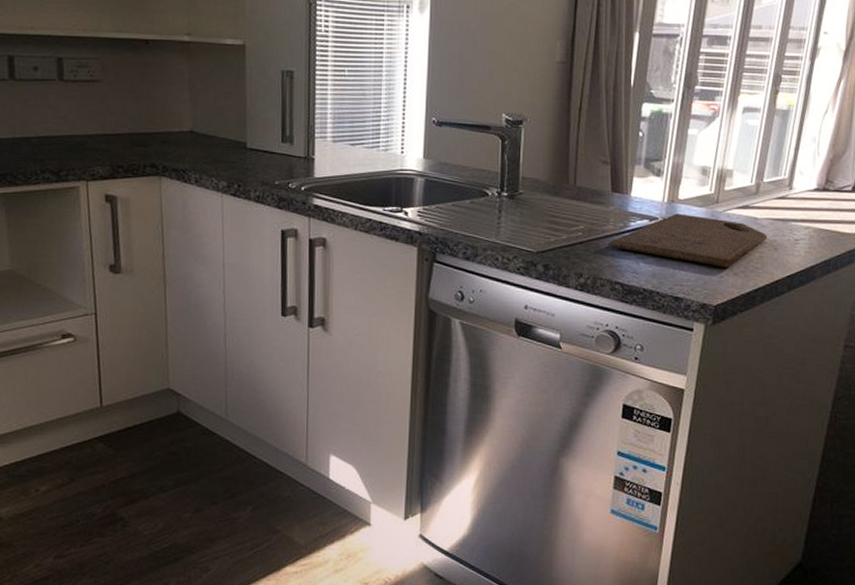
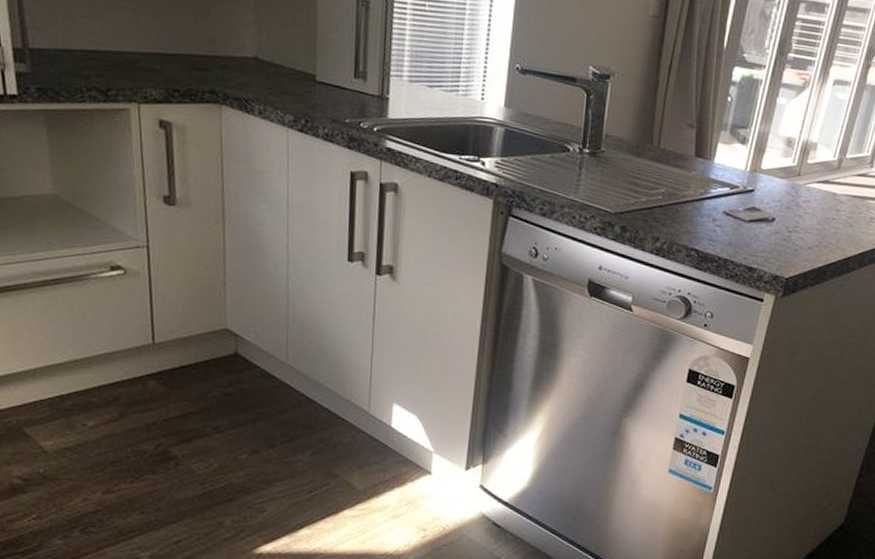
cutting board: present [607,214,768,268] -> none [686,183,845,242]

